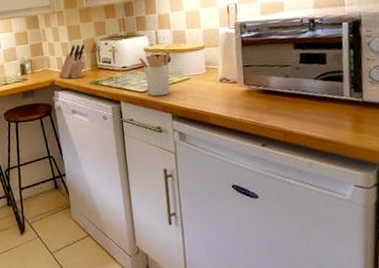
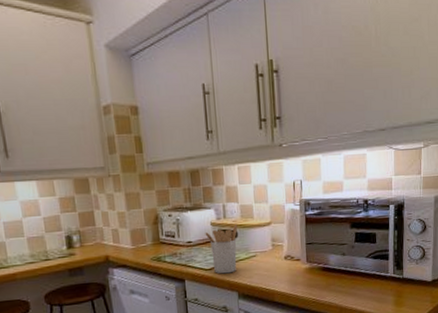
knife block: present [59,44,86,79] -> none [115,214,147,255]

